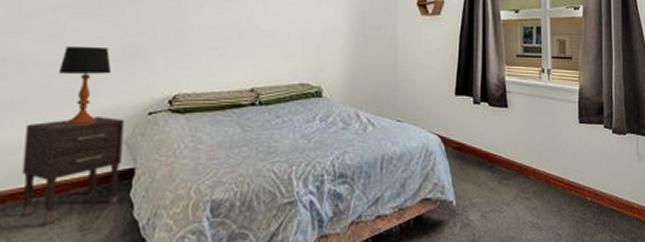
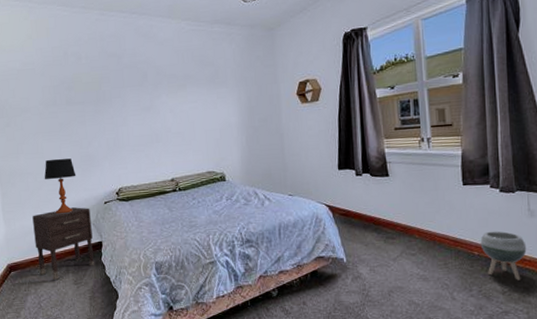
planter: none [593,175,635,230] -> present [480,231,527,281]

